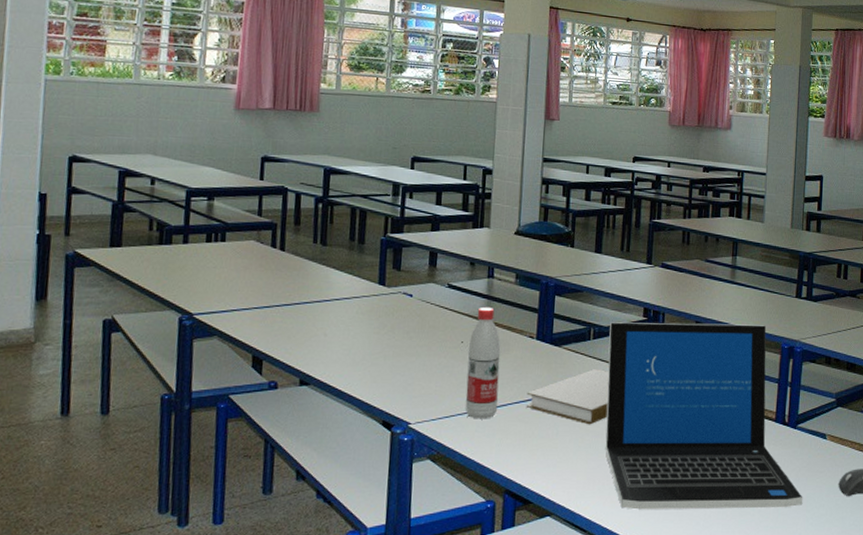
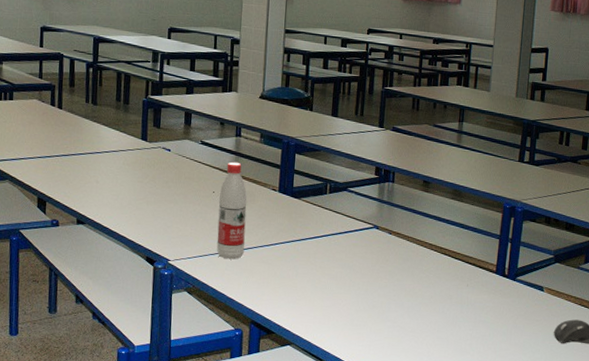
book: present [526,368,610,425] -> none [269,219,344,269]
laptop: present [605,322,803,510] -> none [339,179,520,351]

